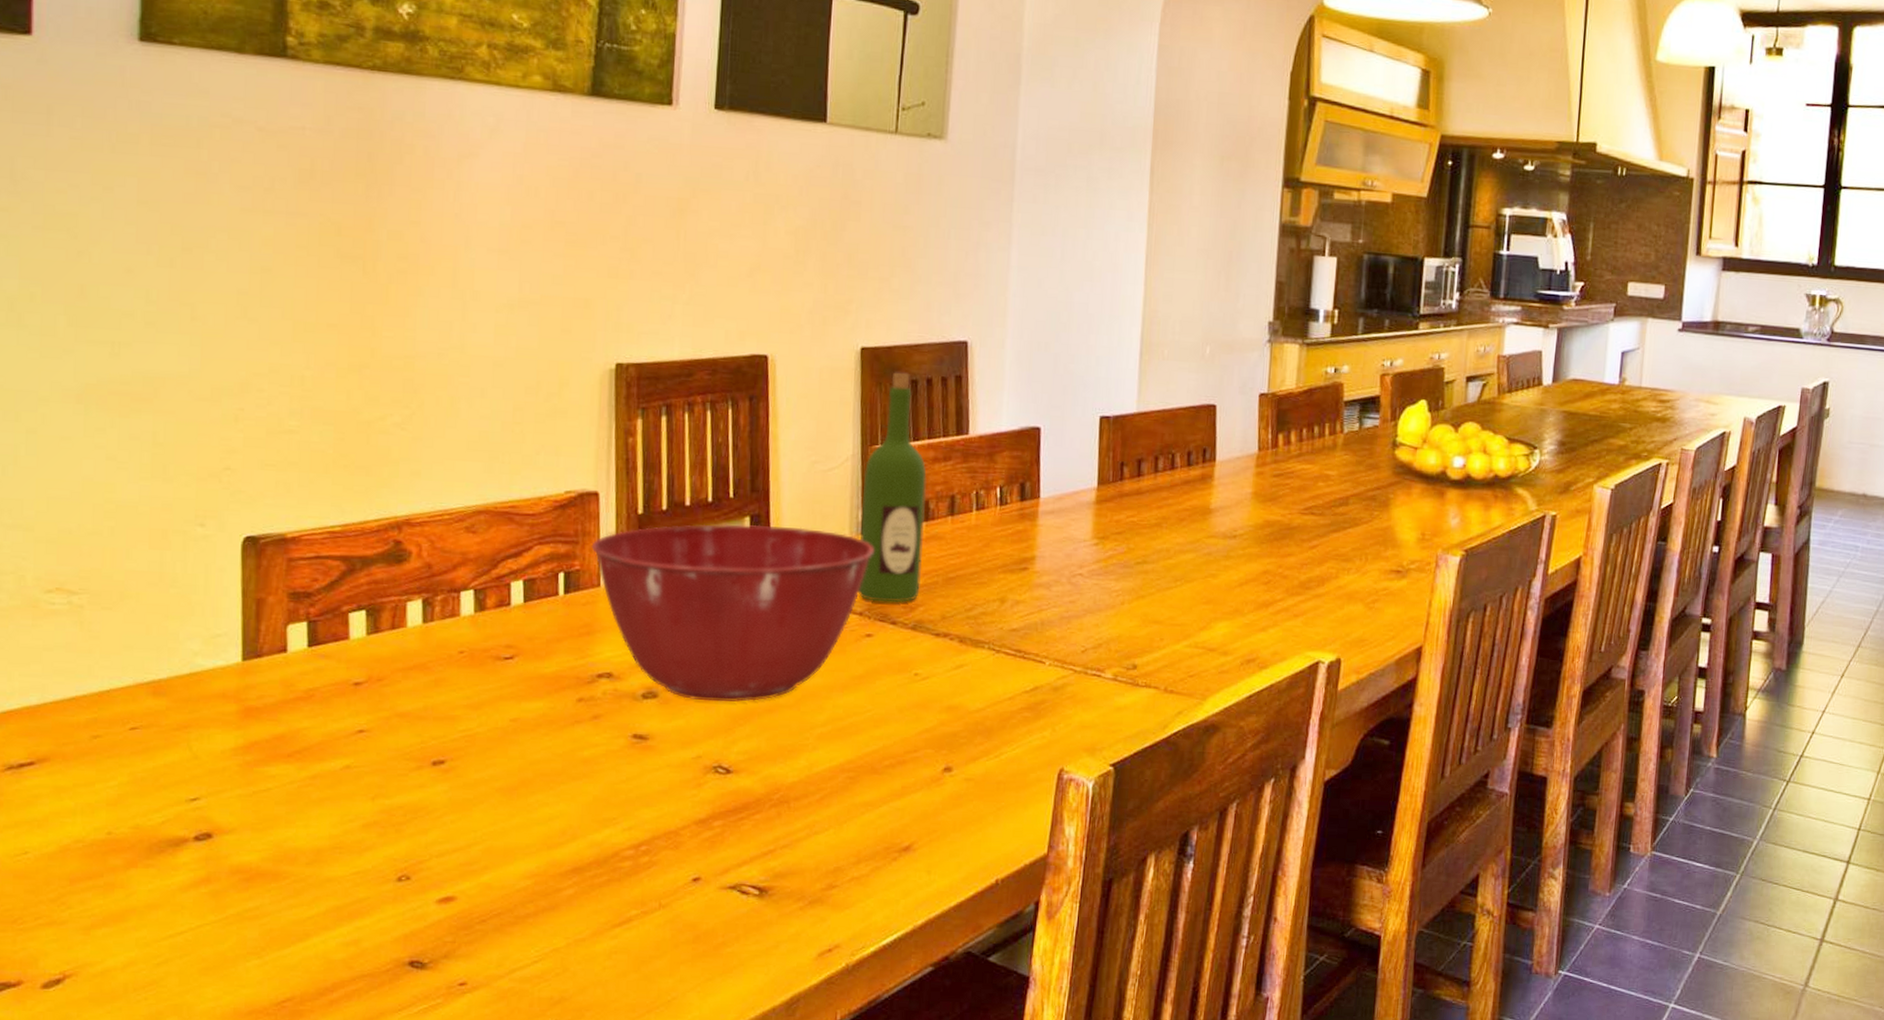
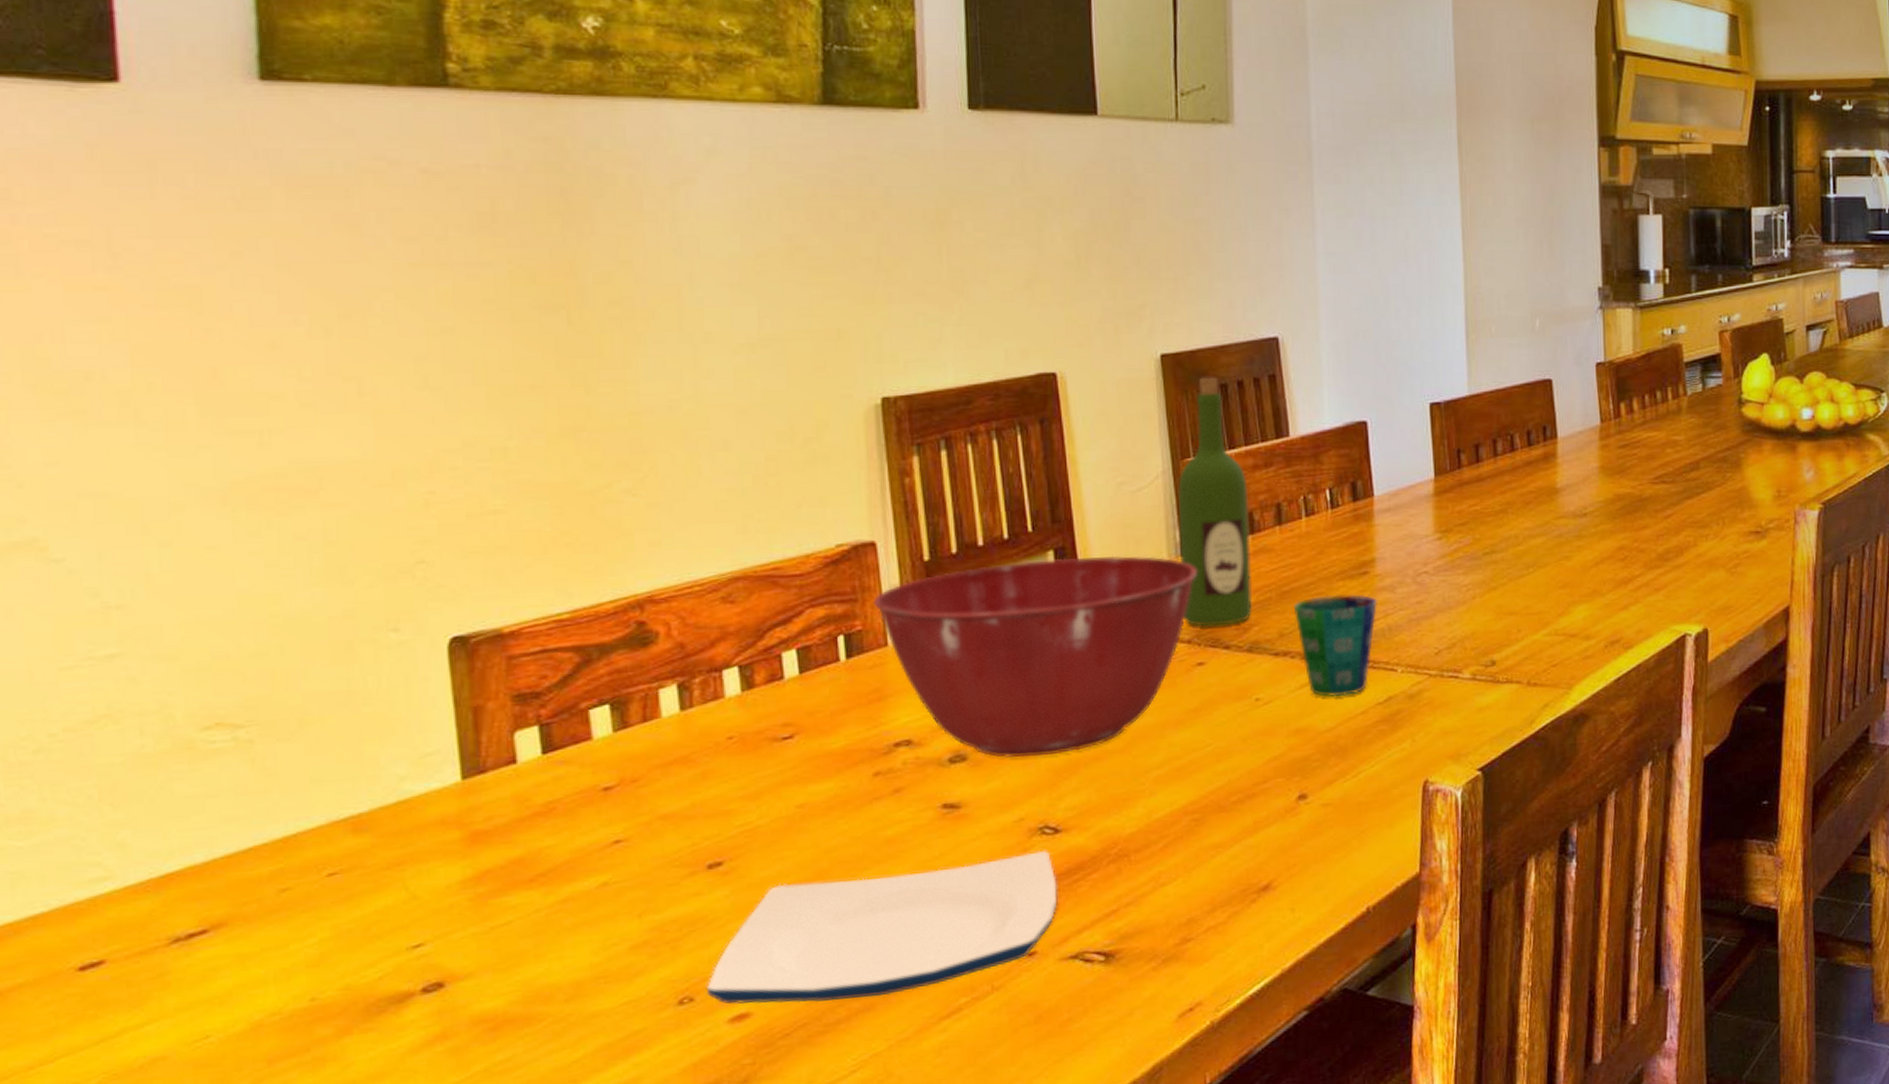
plate: none [421,787,724,899] -> present [706,850,1058,1005]
cup: none [956,585,1035,681] -> present [1293,594,1378,697]

